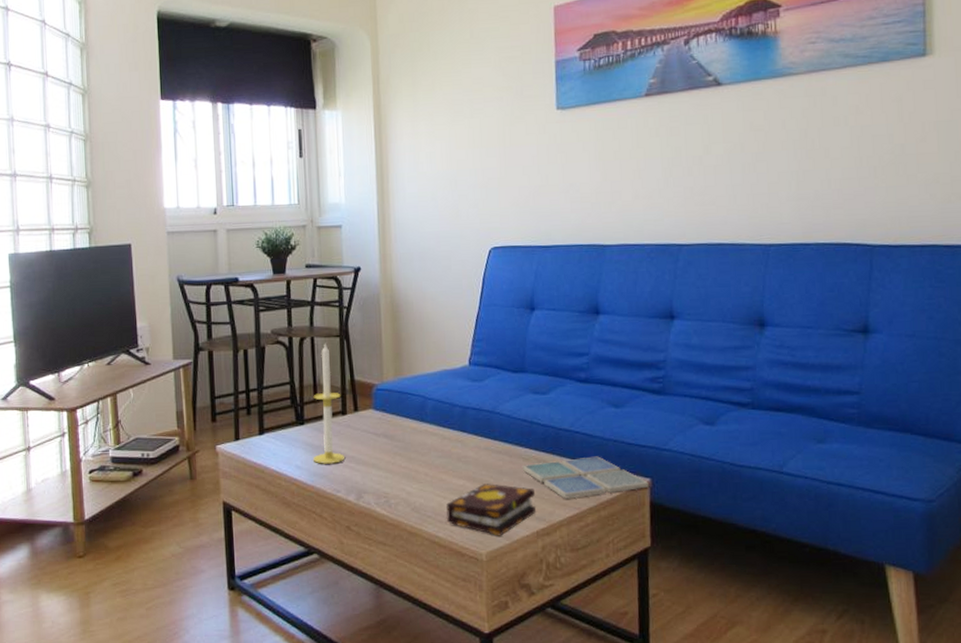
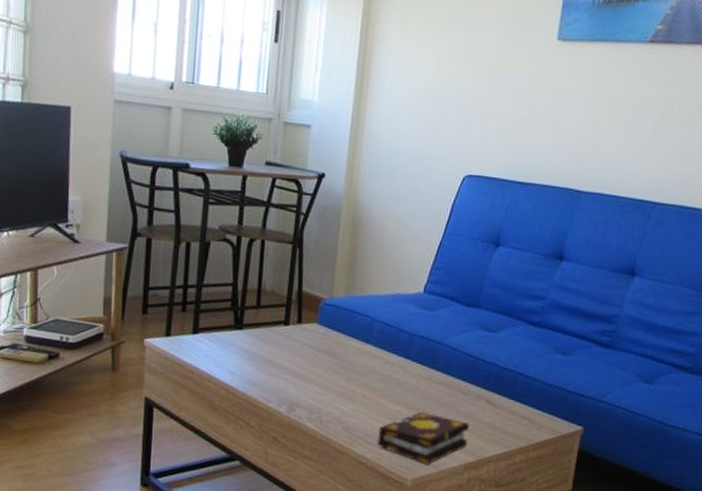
candle: present [312,342,344,464] -> none [247,247,286,374]
drink coaster: present [523,456,649,499] -> none [461,399,581,437]

